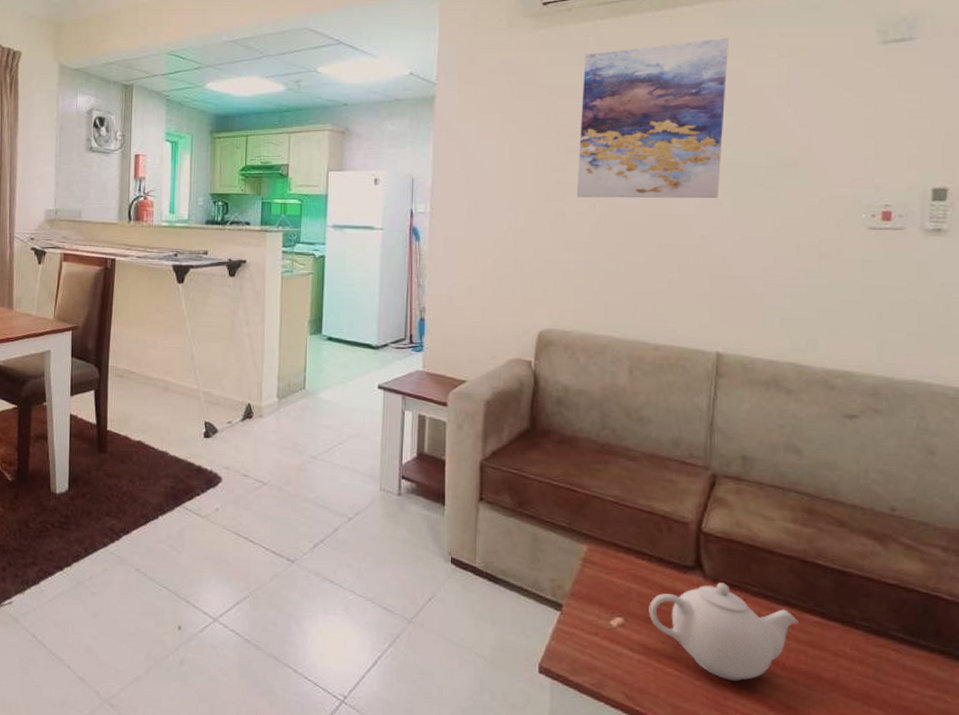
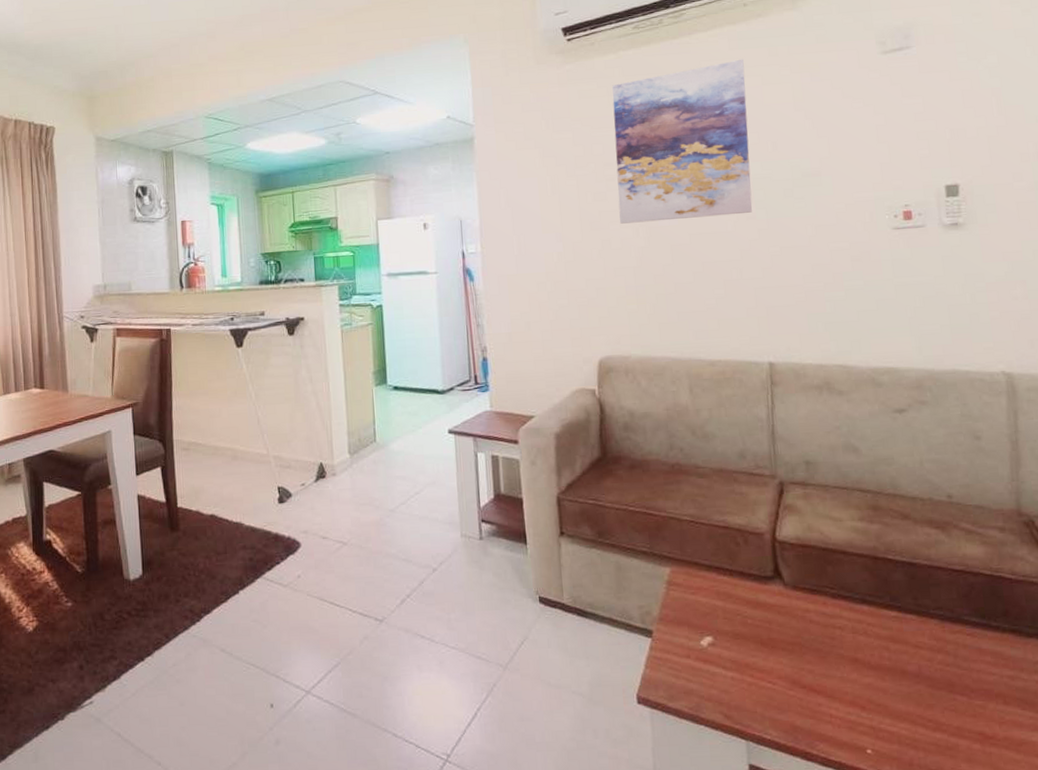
teapot: present [649,582,798,681] -> none [735,589,878,686]

